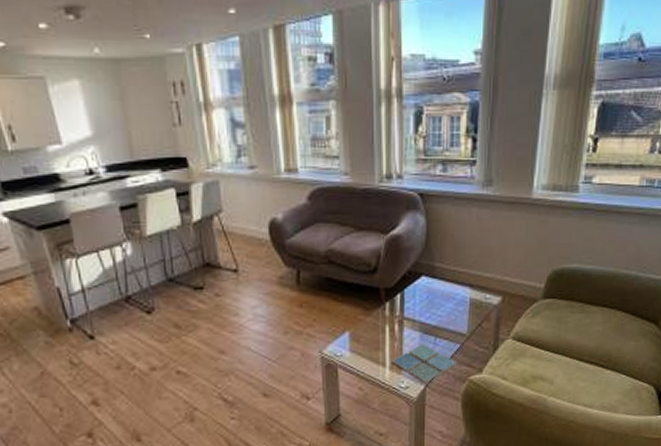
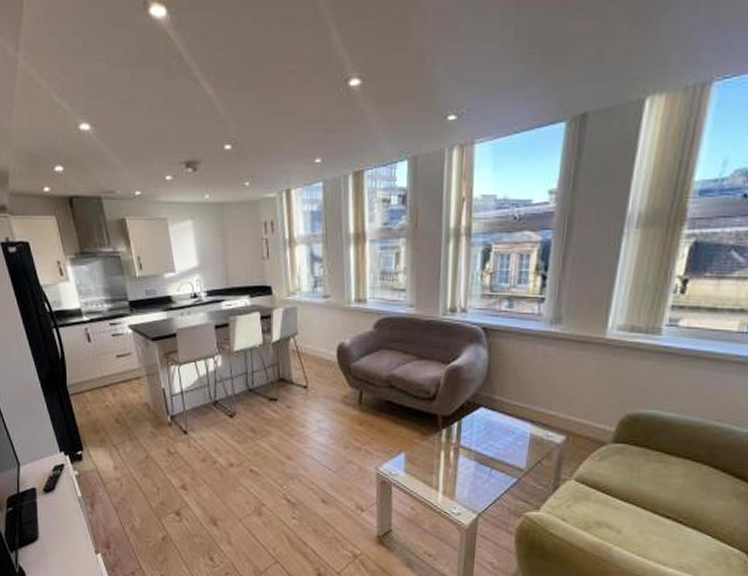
drink coaster: present [392,343,458,384] -> none [445,473,514,513]

